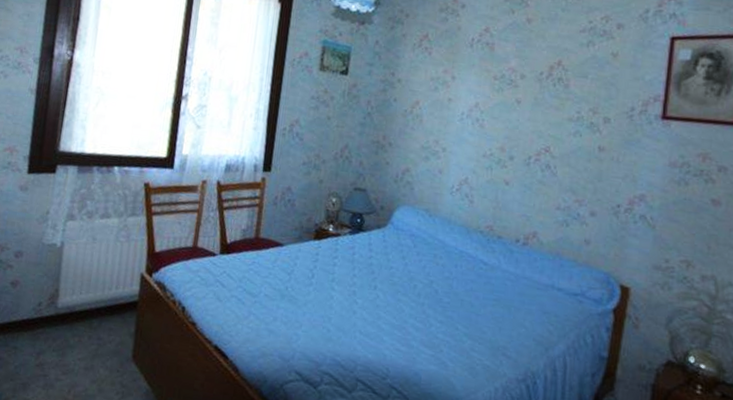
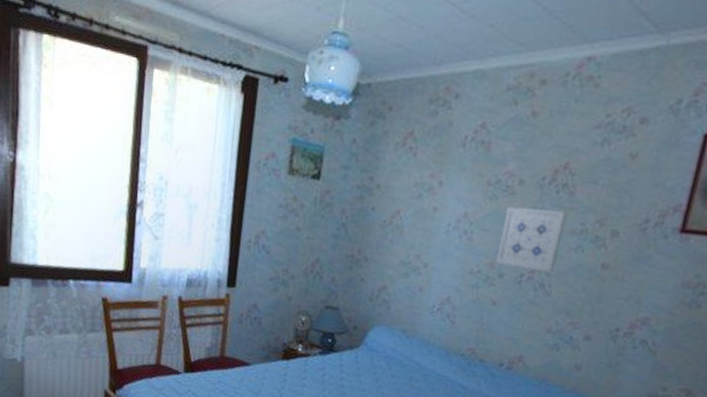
wall art: none [505,97,565,154] -> present [495,206,568,272]

